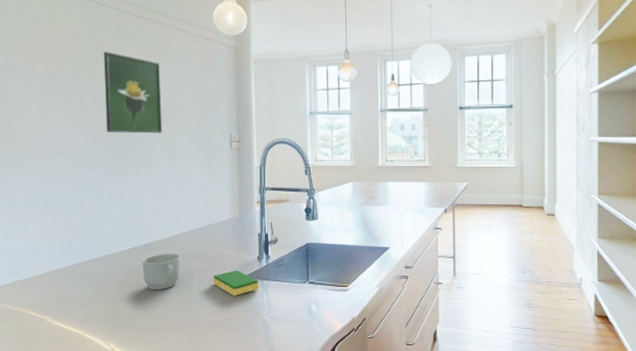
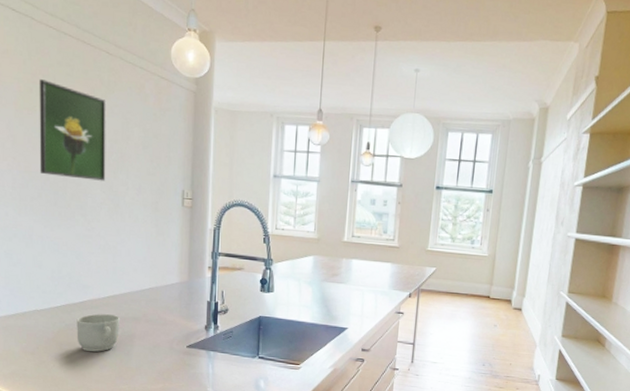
dish sponge: present [213,270,259,296] -> none [154,338,204,365]

